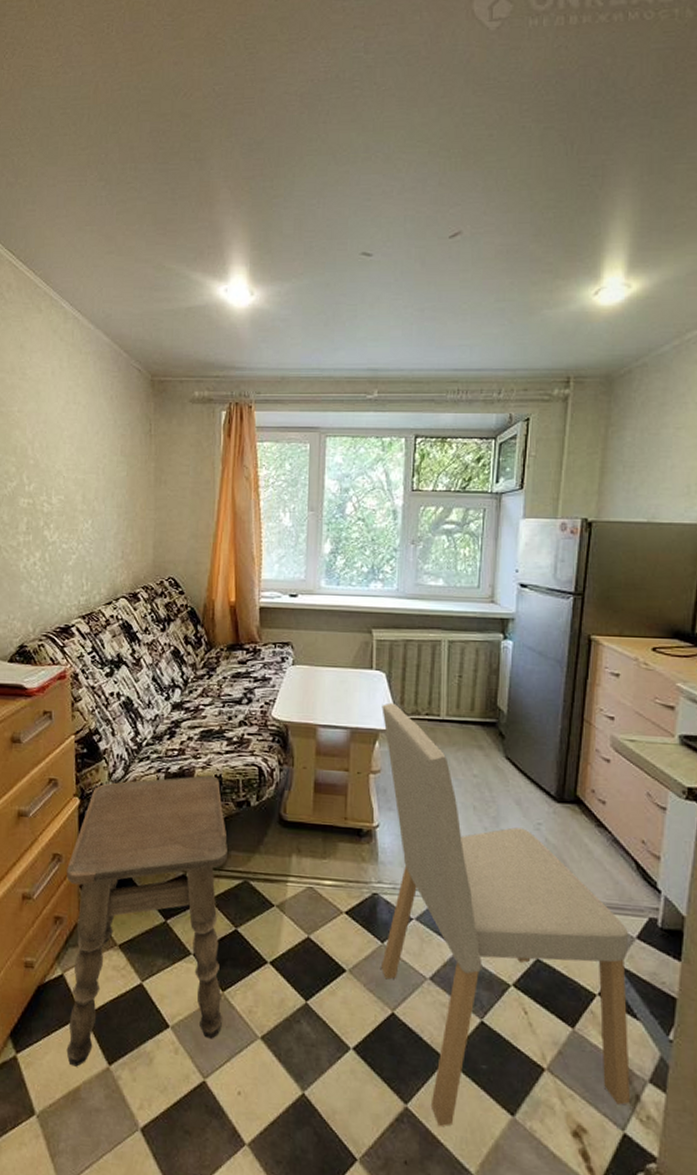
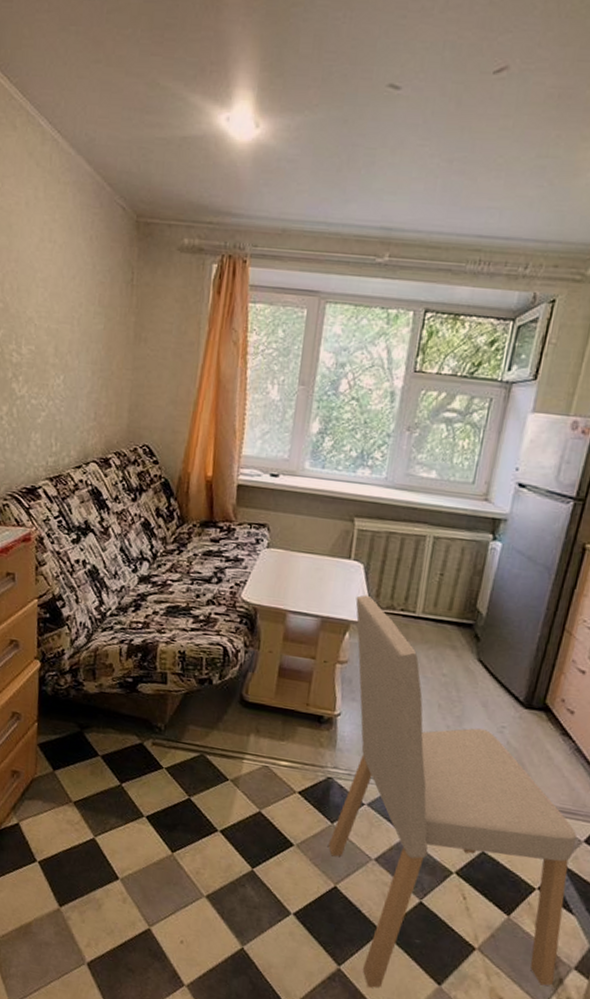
side table: present [66,775,227,1067] -> none [19,649,187,905]

